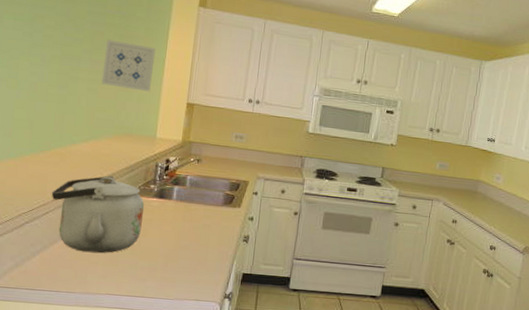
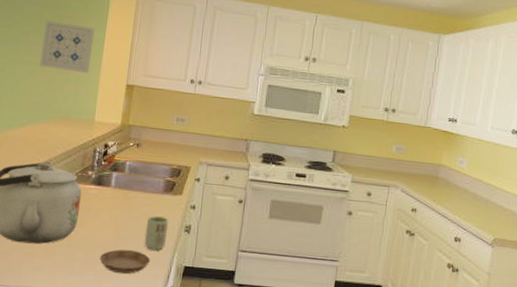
saucer: none [162,258,211,281] -> present [99,249,151,274]
cup: none [204,227,228,259] -> present [144,216,169,251]

